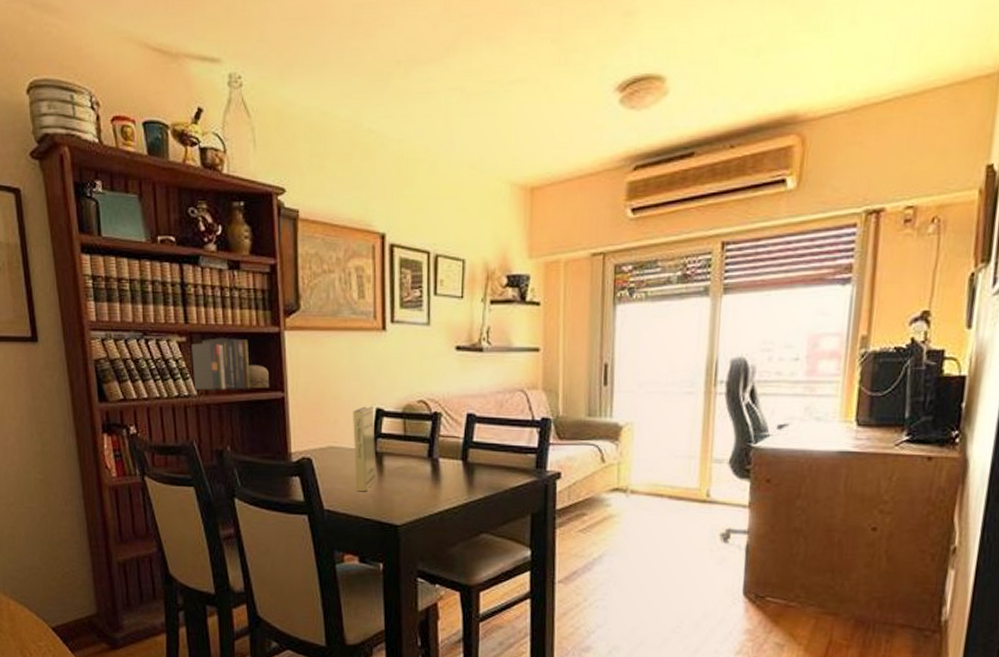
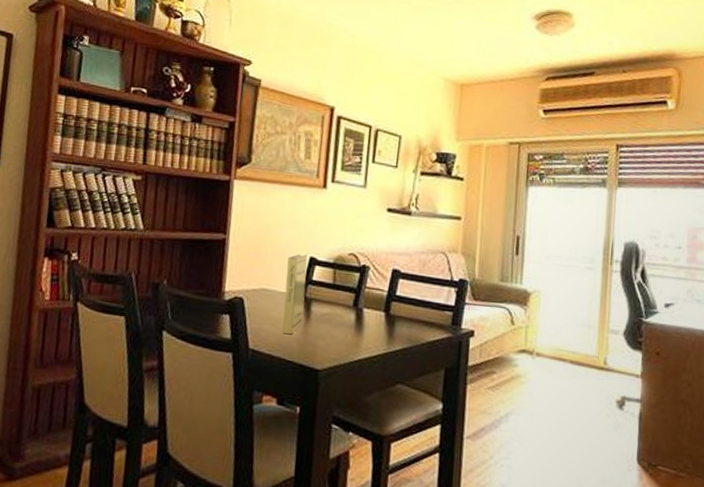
books: present [191,338,250,390] -> none [141,180,200,229]
decorative box: present [249,365,270,389] -> none [194,207,214,230]

